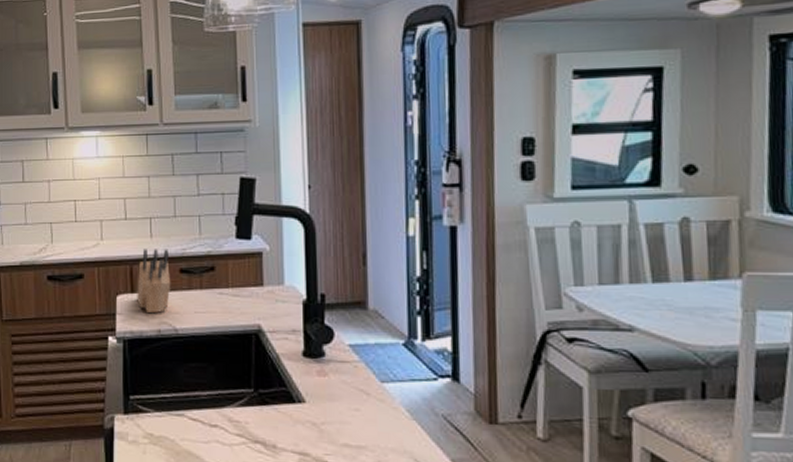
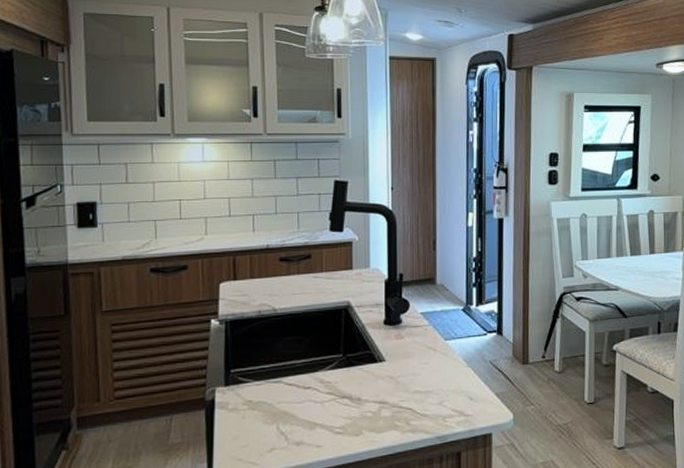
knife block: present [137,249,171,314] -> none [239,241,272,298]

